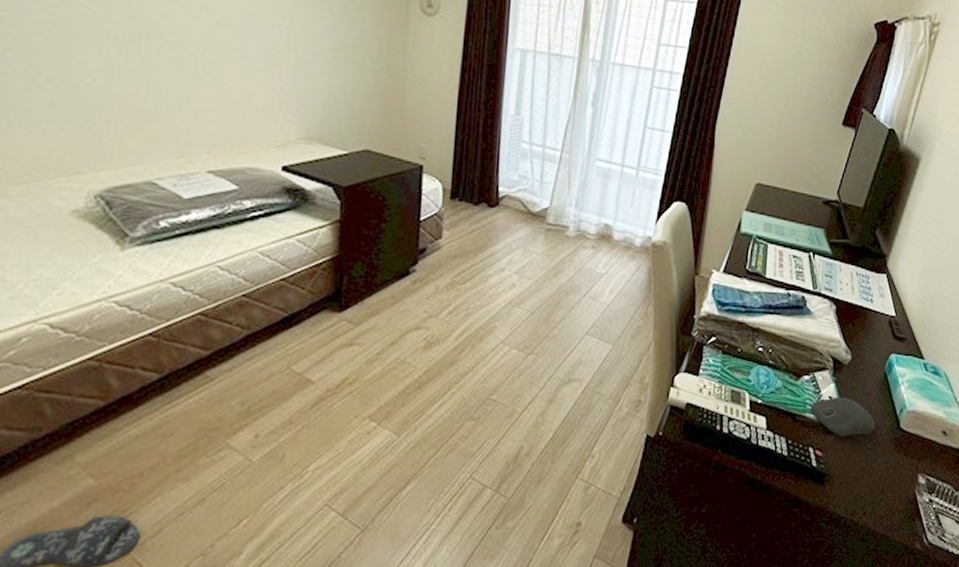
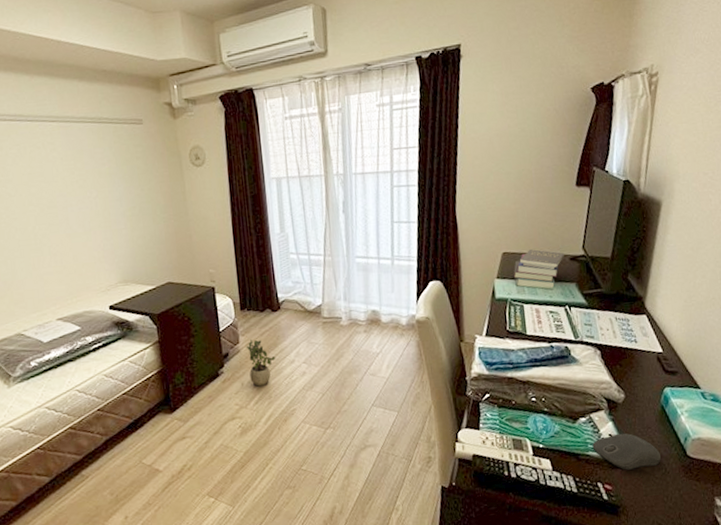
potted plant: none [447,235,482,295] -> present [246,339,275,388]
books: none [763,185,819,233] -> present [513,249,565,291]

